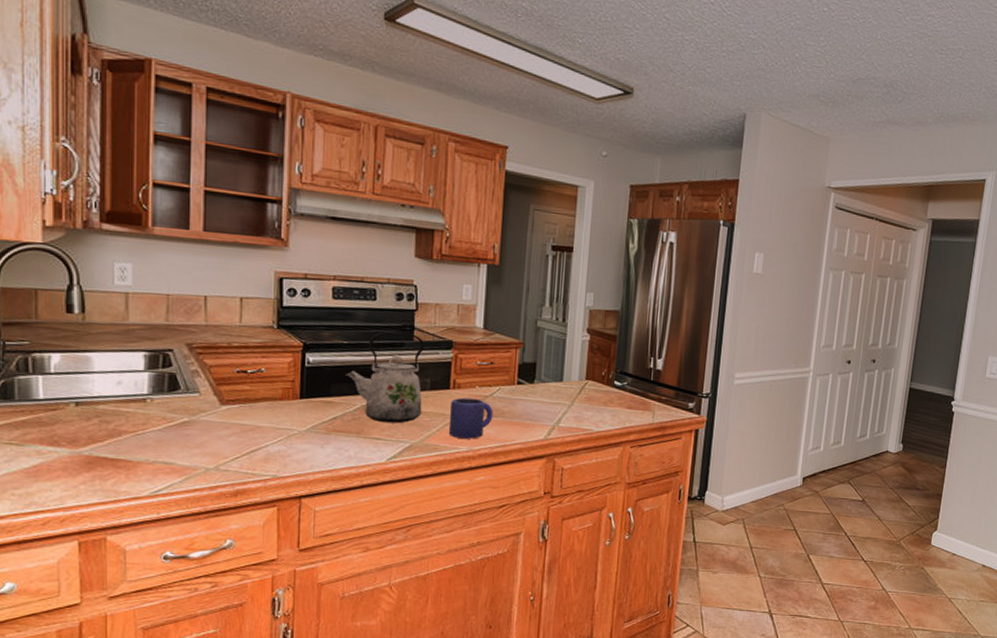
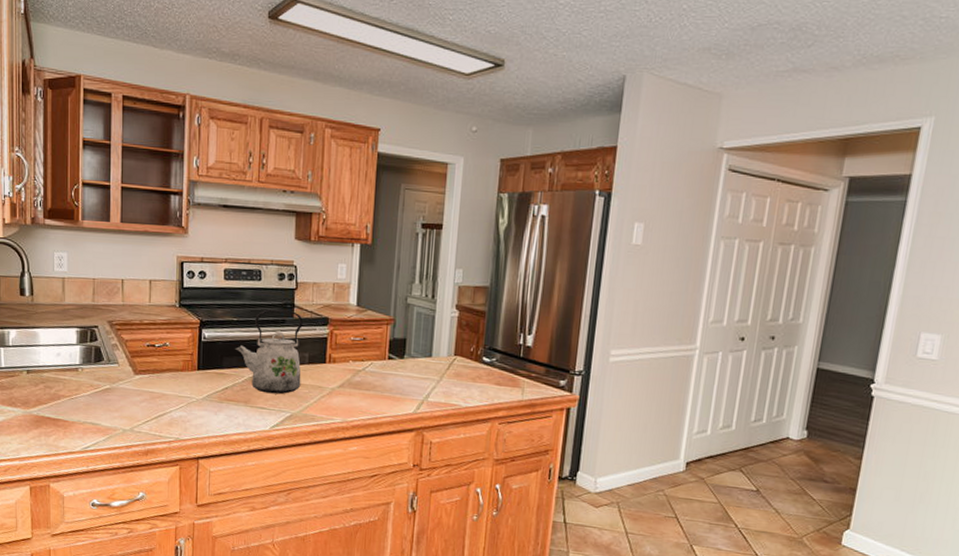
mug: present [448,397,493,439] -> none [324,371,366,411]

